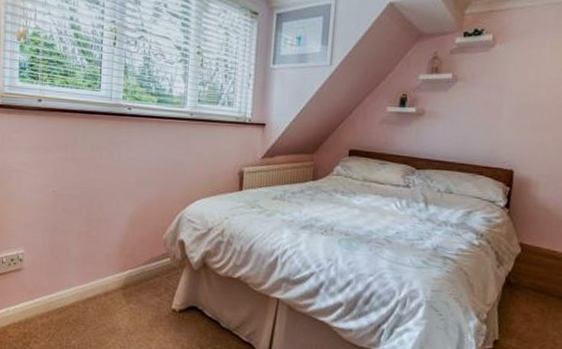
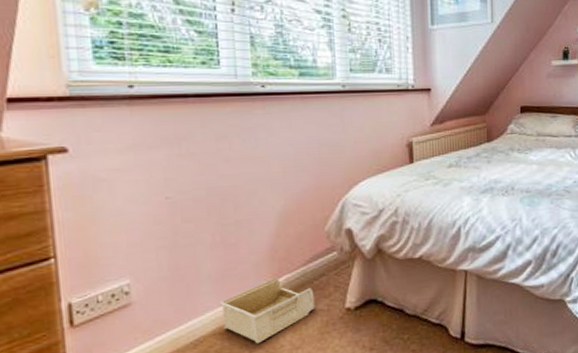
storage bin: none [79,270,149,322] -> present [219,278,315,344]

